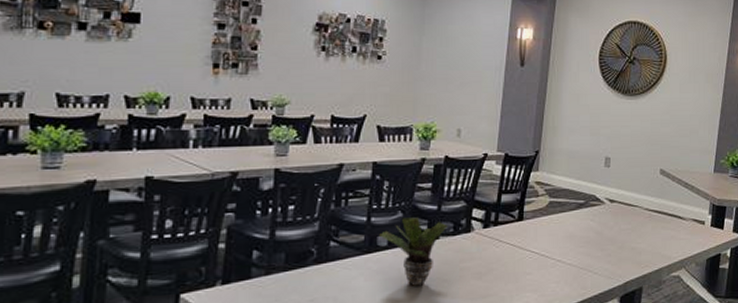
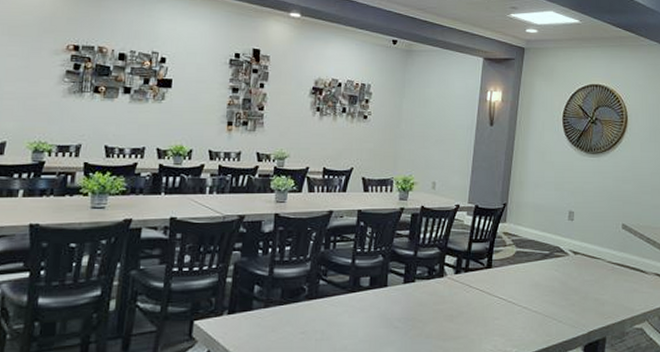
potted plant: present [380,217,448,286] -> none [362,261,423,325]

